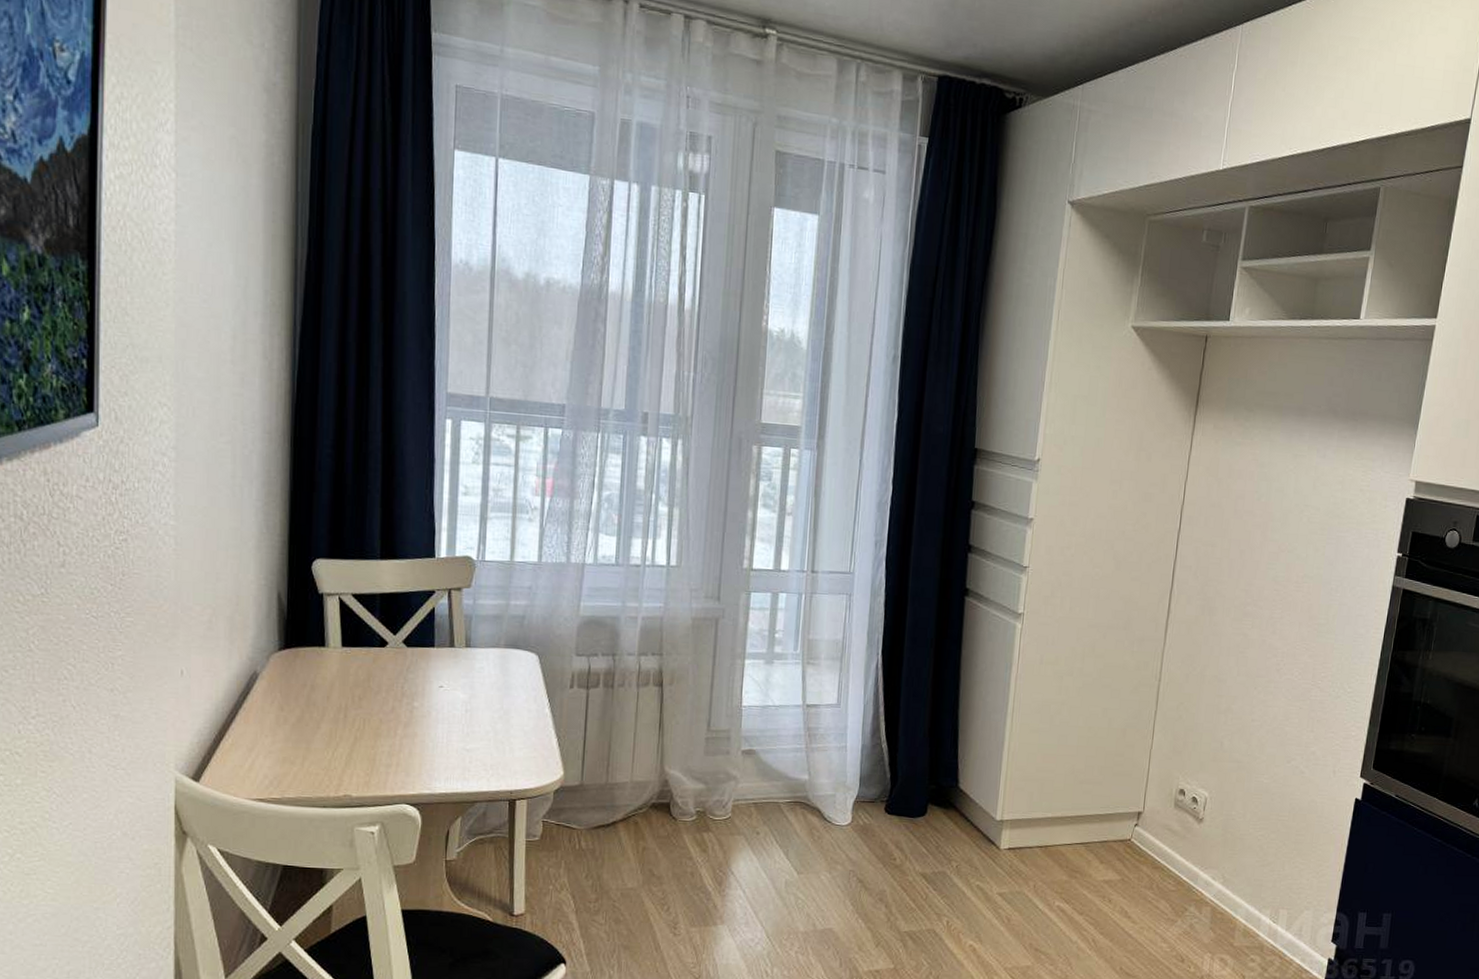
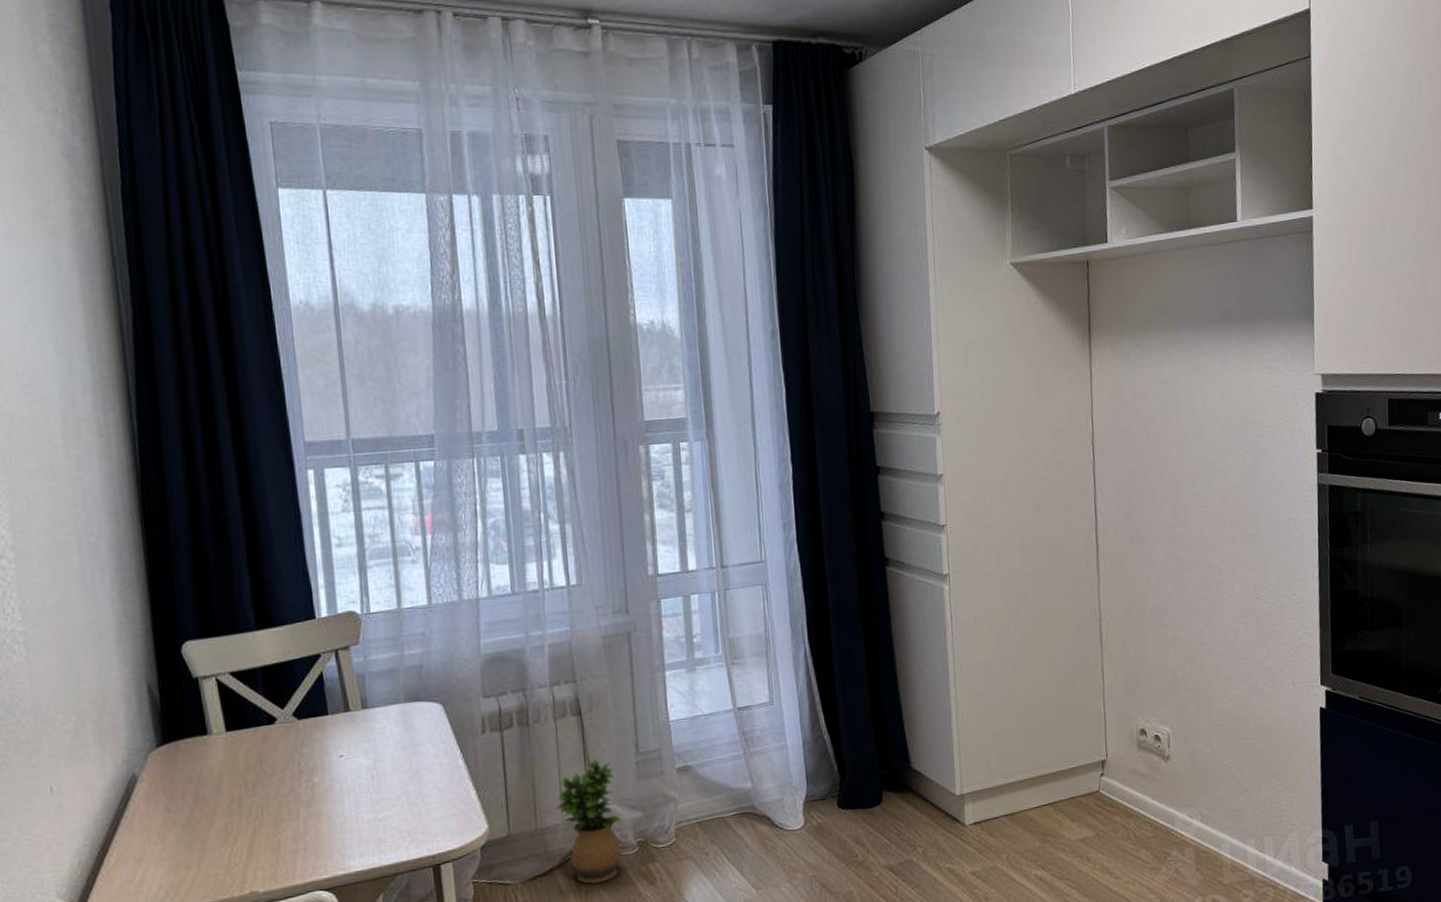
potted plant: none [626,729,685,842] -> present [555,759,623,884]

